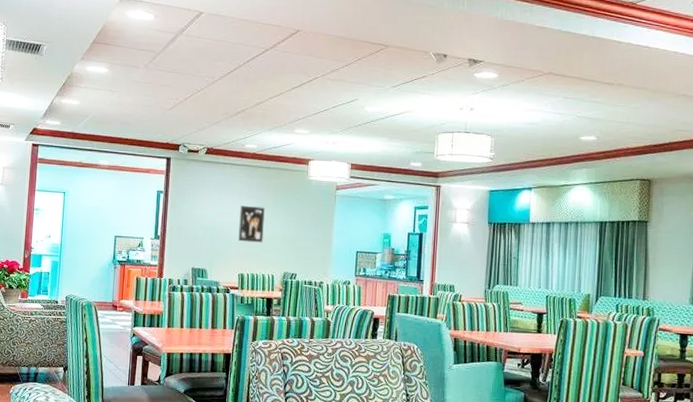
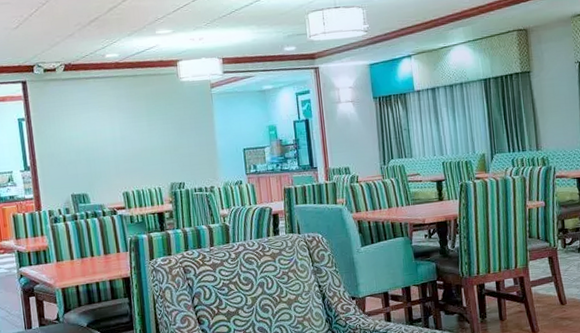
wall art: present [238,205,265,243] -> none [112,118,143,159]

